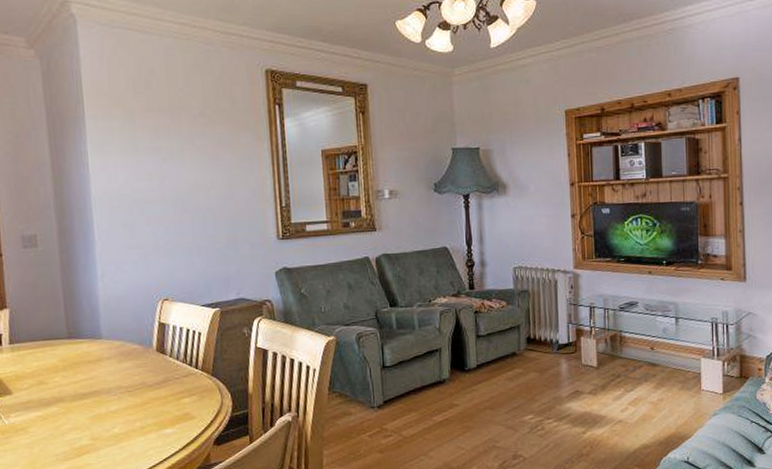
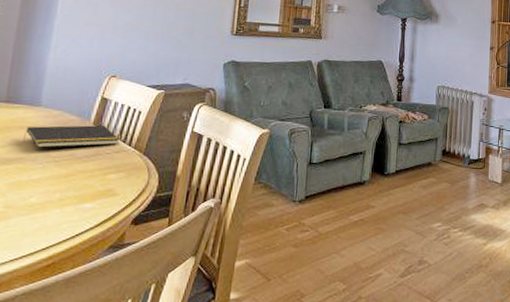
notepad: none [93,351,186,380] -> present [23,125,120,148]

